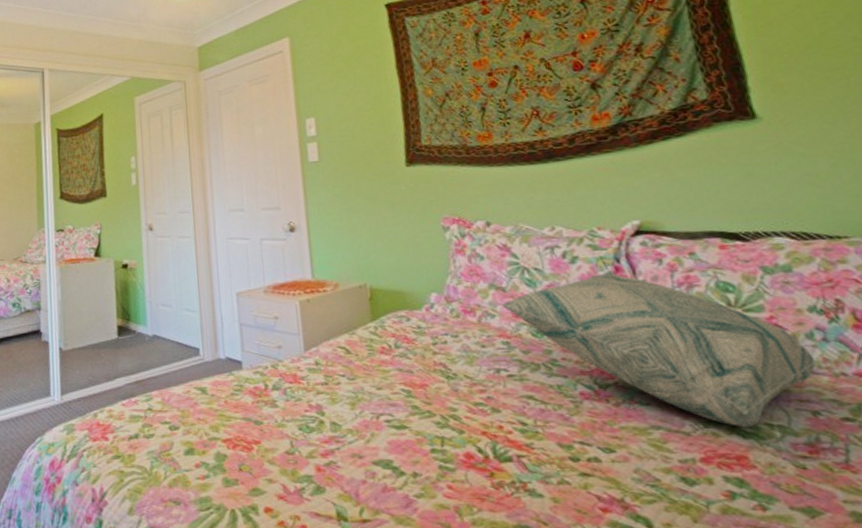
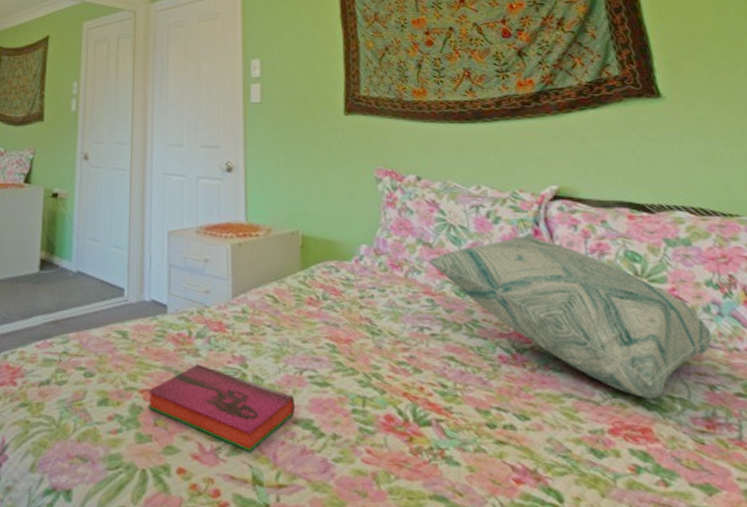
hardback book: none [231,414,374,491] -> present [148,364,295,451]

